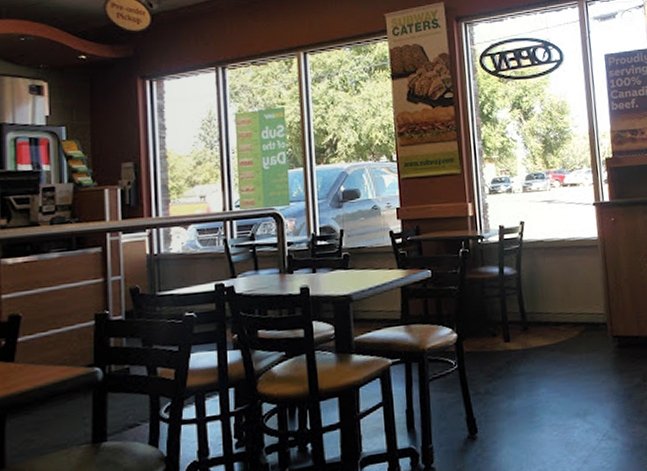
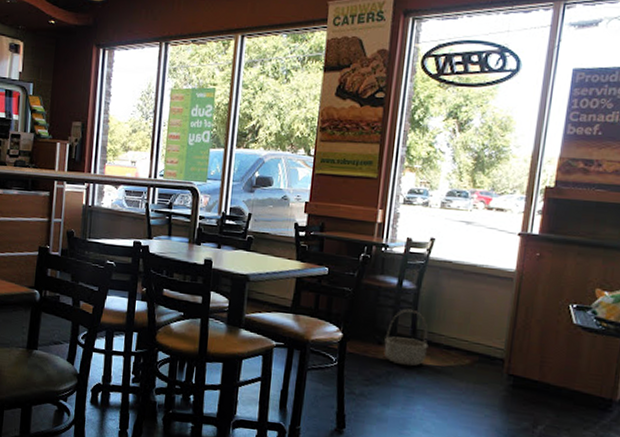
basket: none [498,294,539,353] -> present [383,308,429,367]

